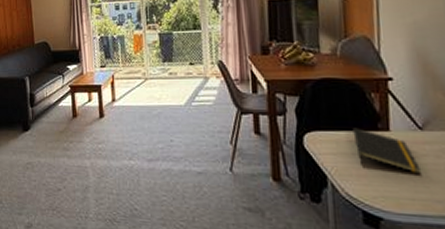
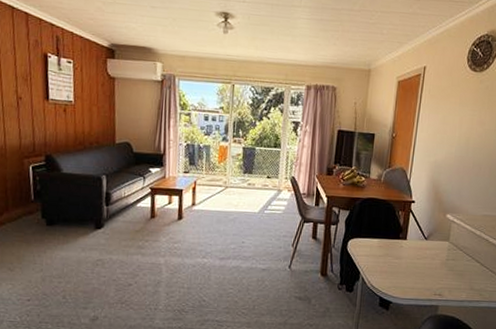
notepad: present [352,127,422,174] -> none [382,236,422,270]

